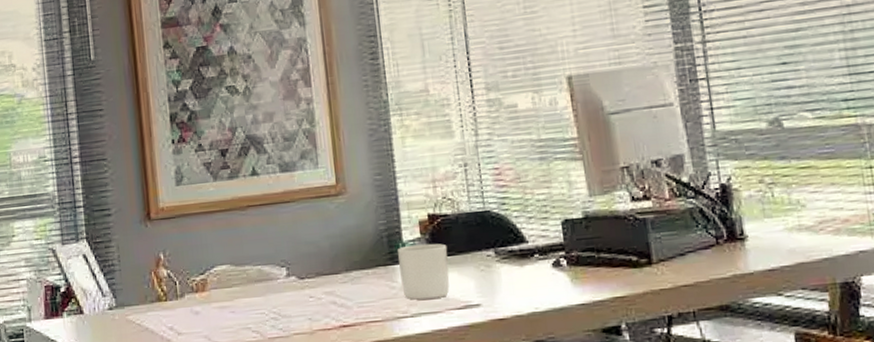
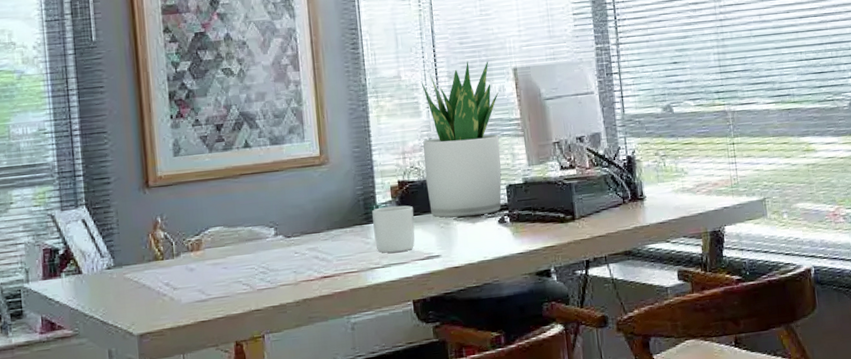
planter: none [453,69,556,259] -> present [421,61,502,218]

